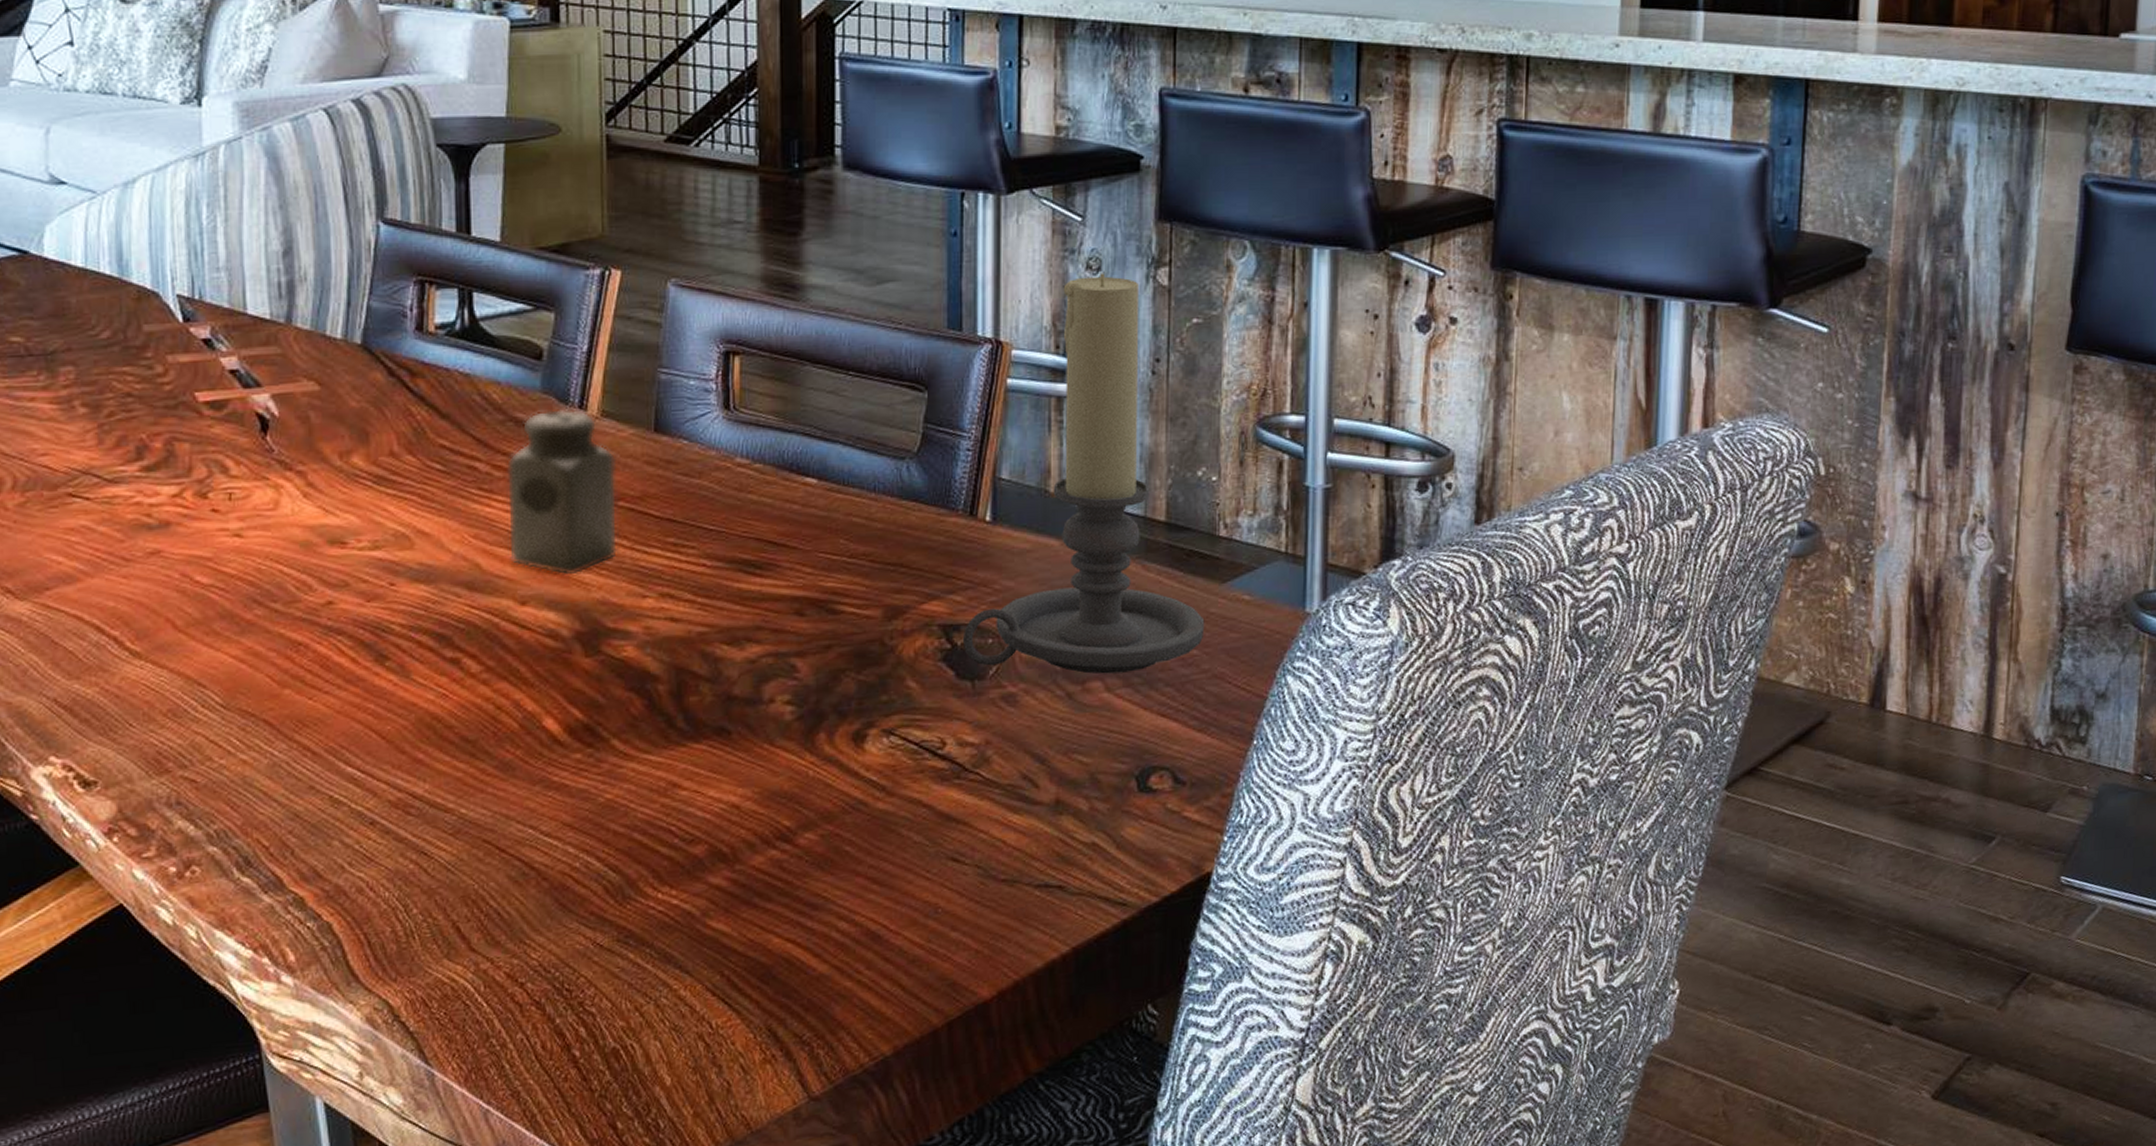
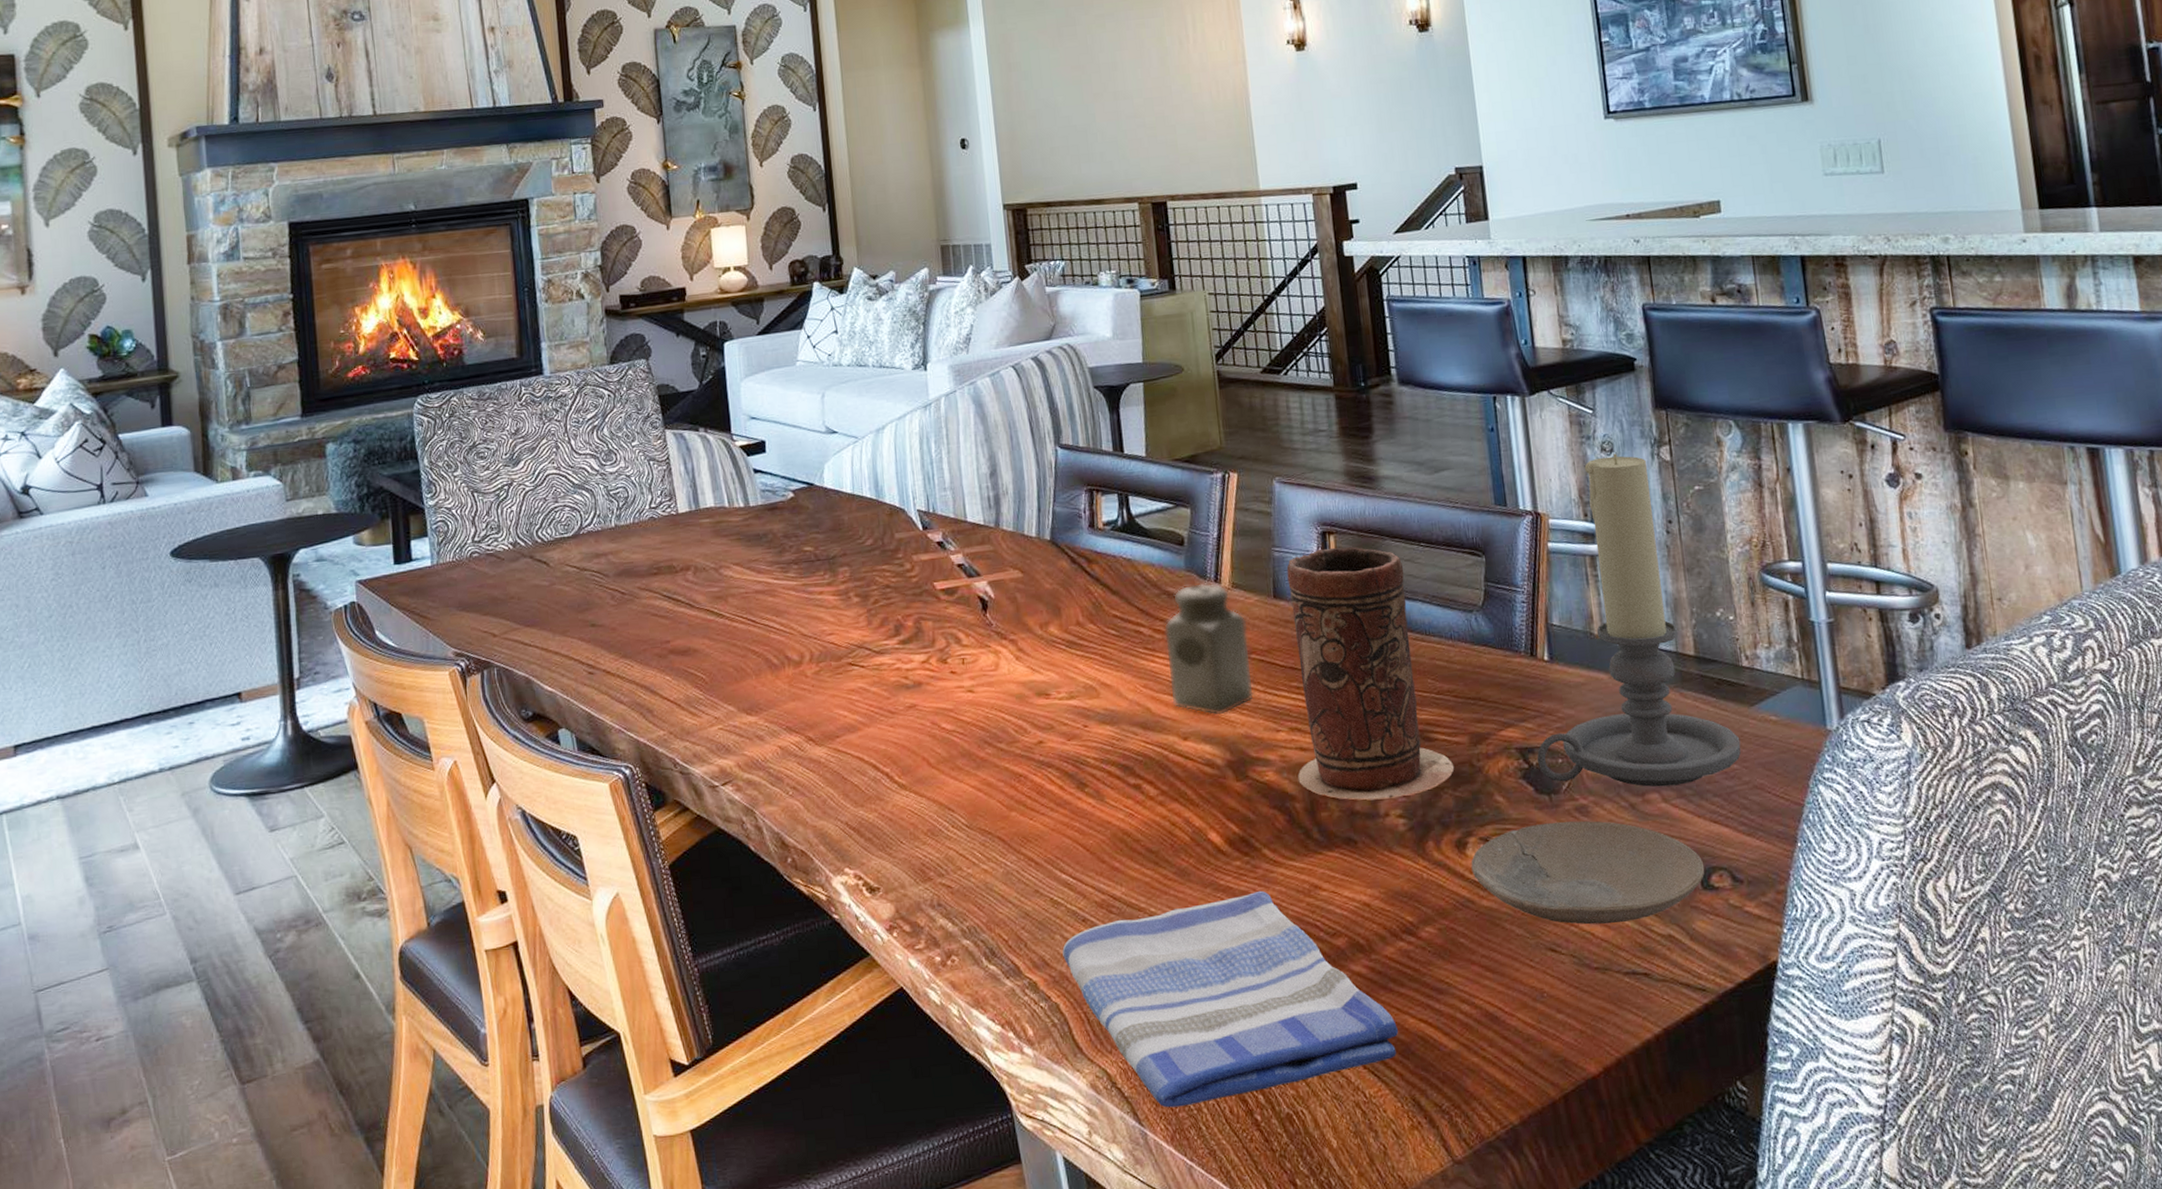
dish towel: none [341,789,760,1044] -> present [1062,890,1399,1108]
vase: none [664,371,861,683] -> present [1286,547,1455,800]
plate: none [868,711,1144,831] -> present [1471,821,1705,925]

